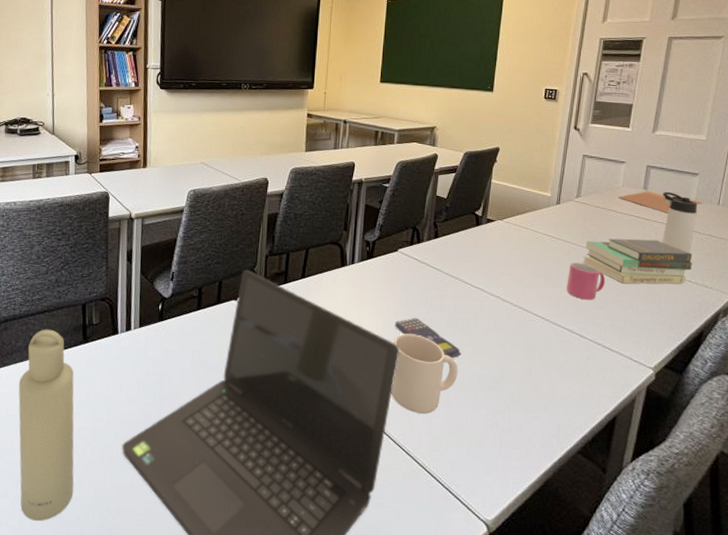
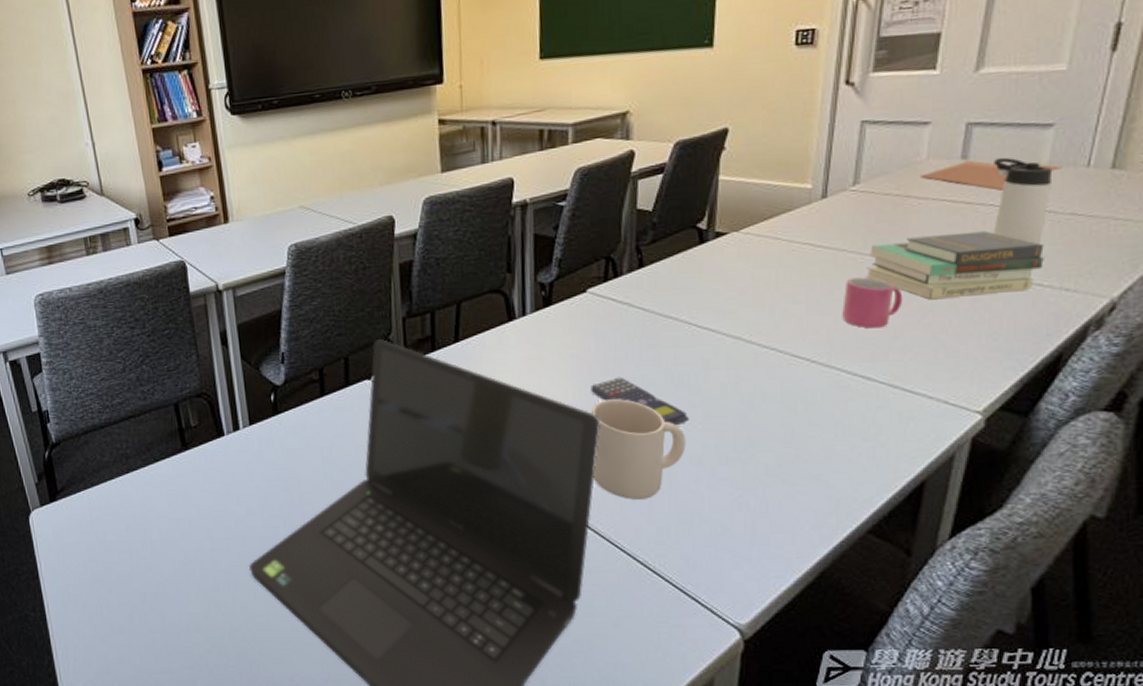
bottle: present [18,329,74,522] -> none [112,438,200,658]

